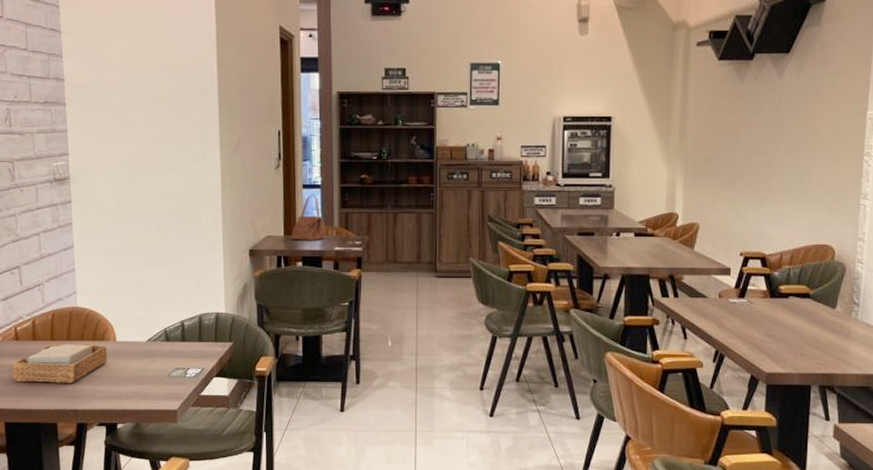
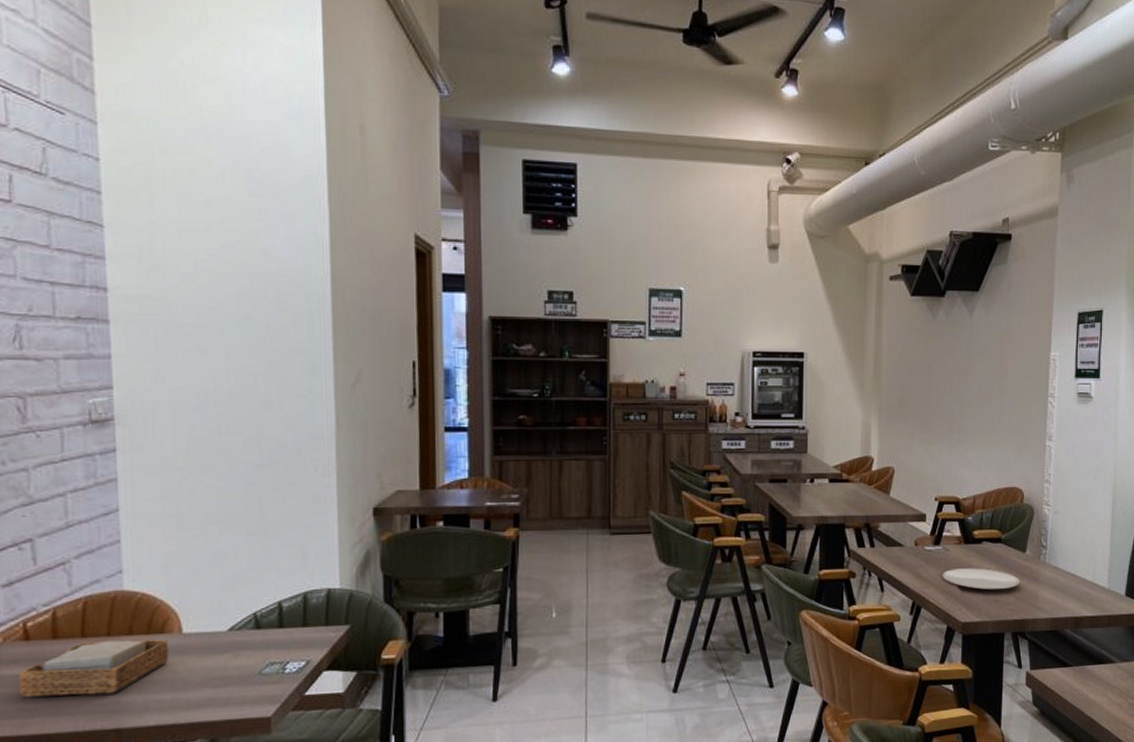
handbag: present [292,194,325,242] -> none [430,439,473,497]
plate: none [746,321,830,344] -> present [942,568,1020,590]

